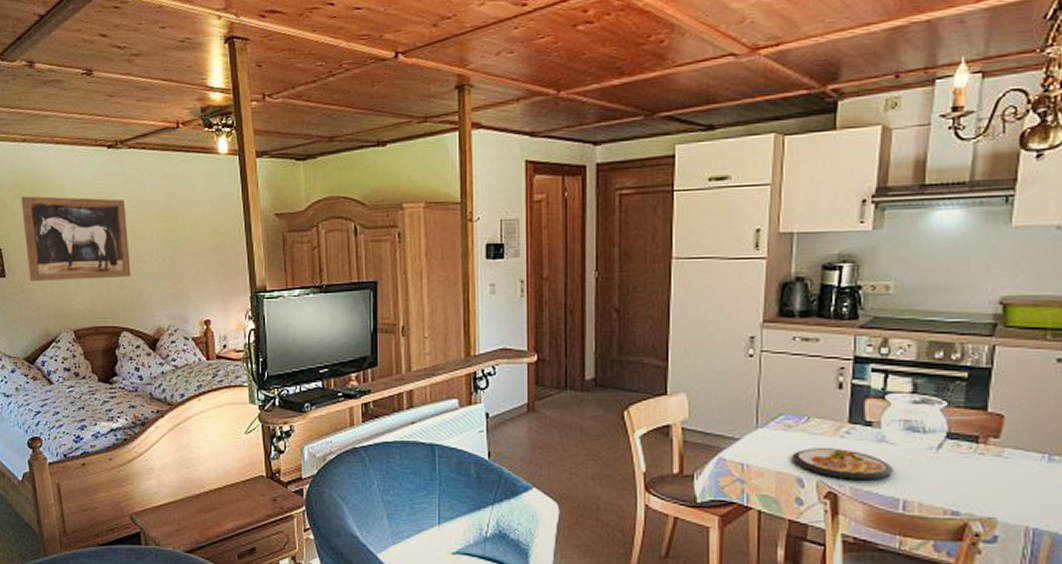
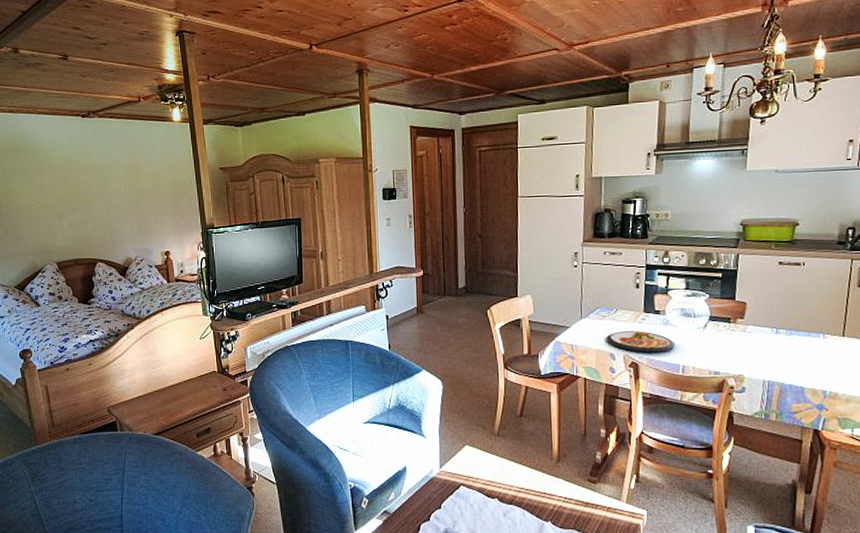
wall art: present [21,196,131,281] -> none [10,155,104,224]

